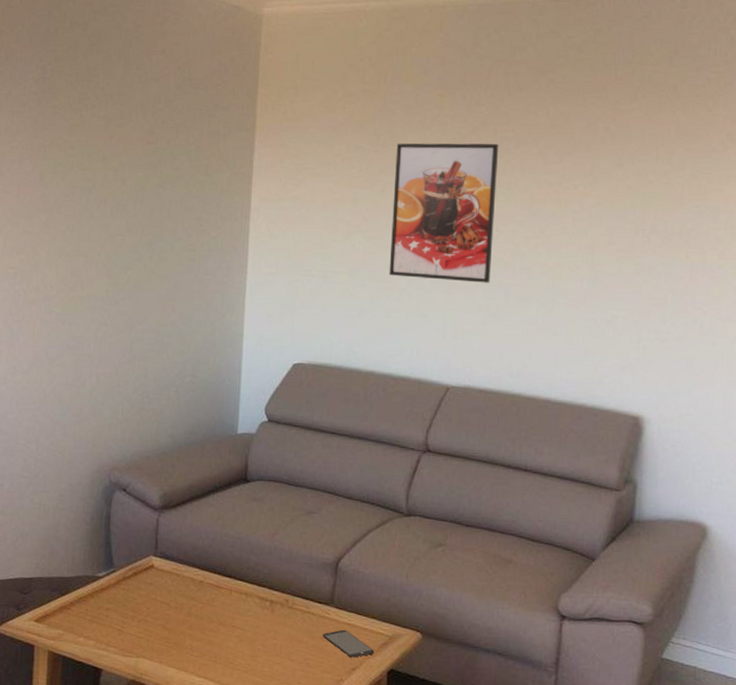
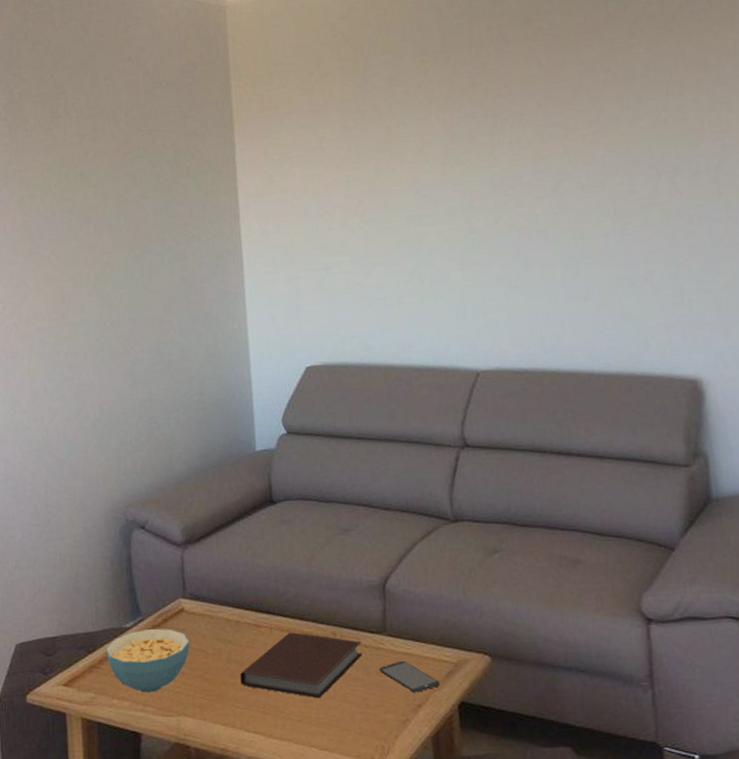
cereal bowl: none [78,579,155,635] -> present [106,628,190,693]
notebook: none [197,596,310,655] -> present [240,632,362,699]
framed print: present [389,143,499,283] -> none [383,102,506,258]

